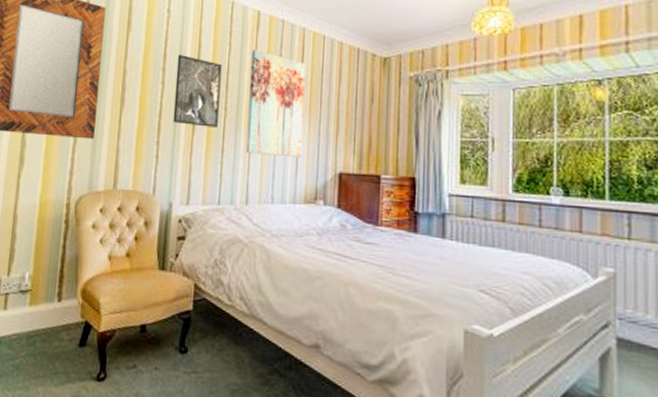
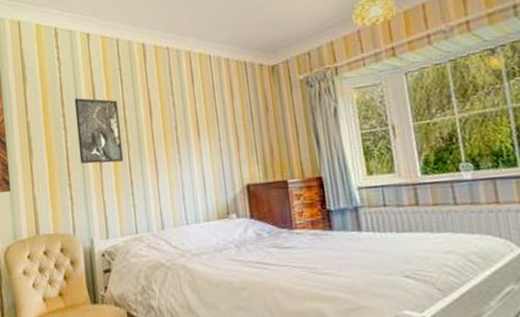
wall art: present [246,49,306,158] -> none [143,80,208,181]

